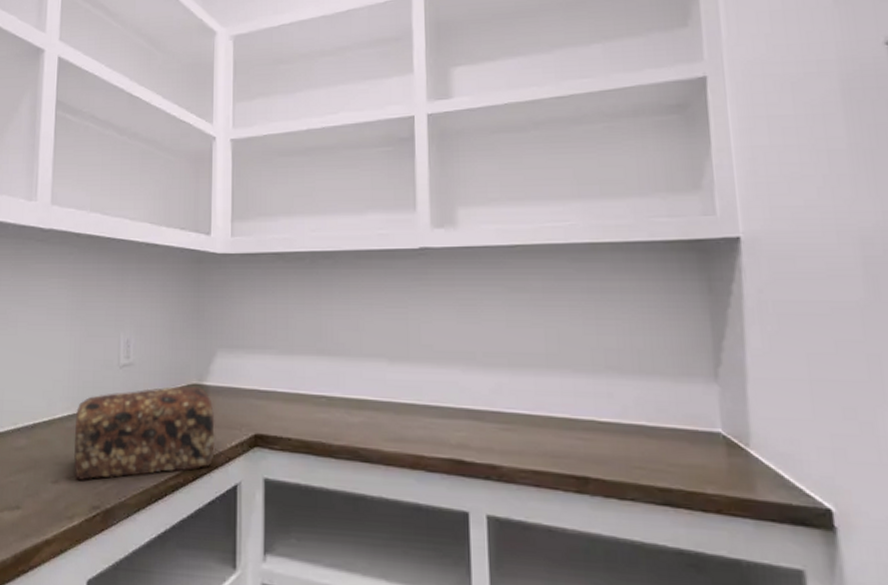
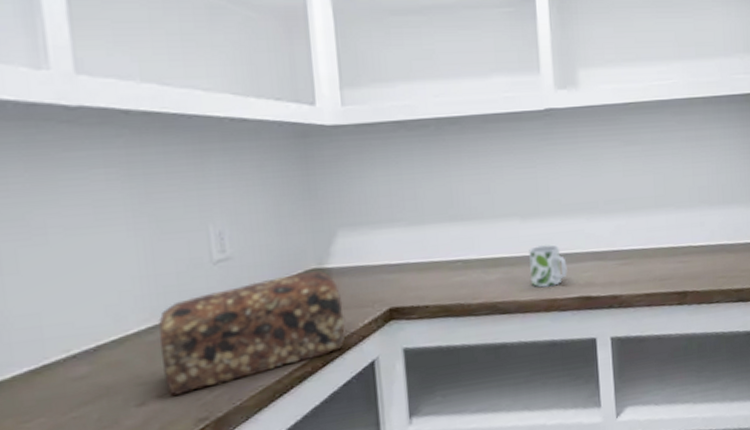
mug: none [394,392,437,441] -> present [528,244,567,288]

